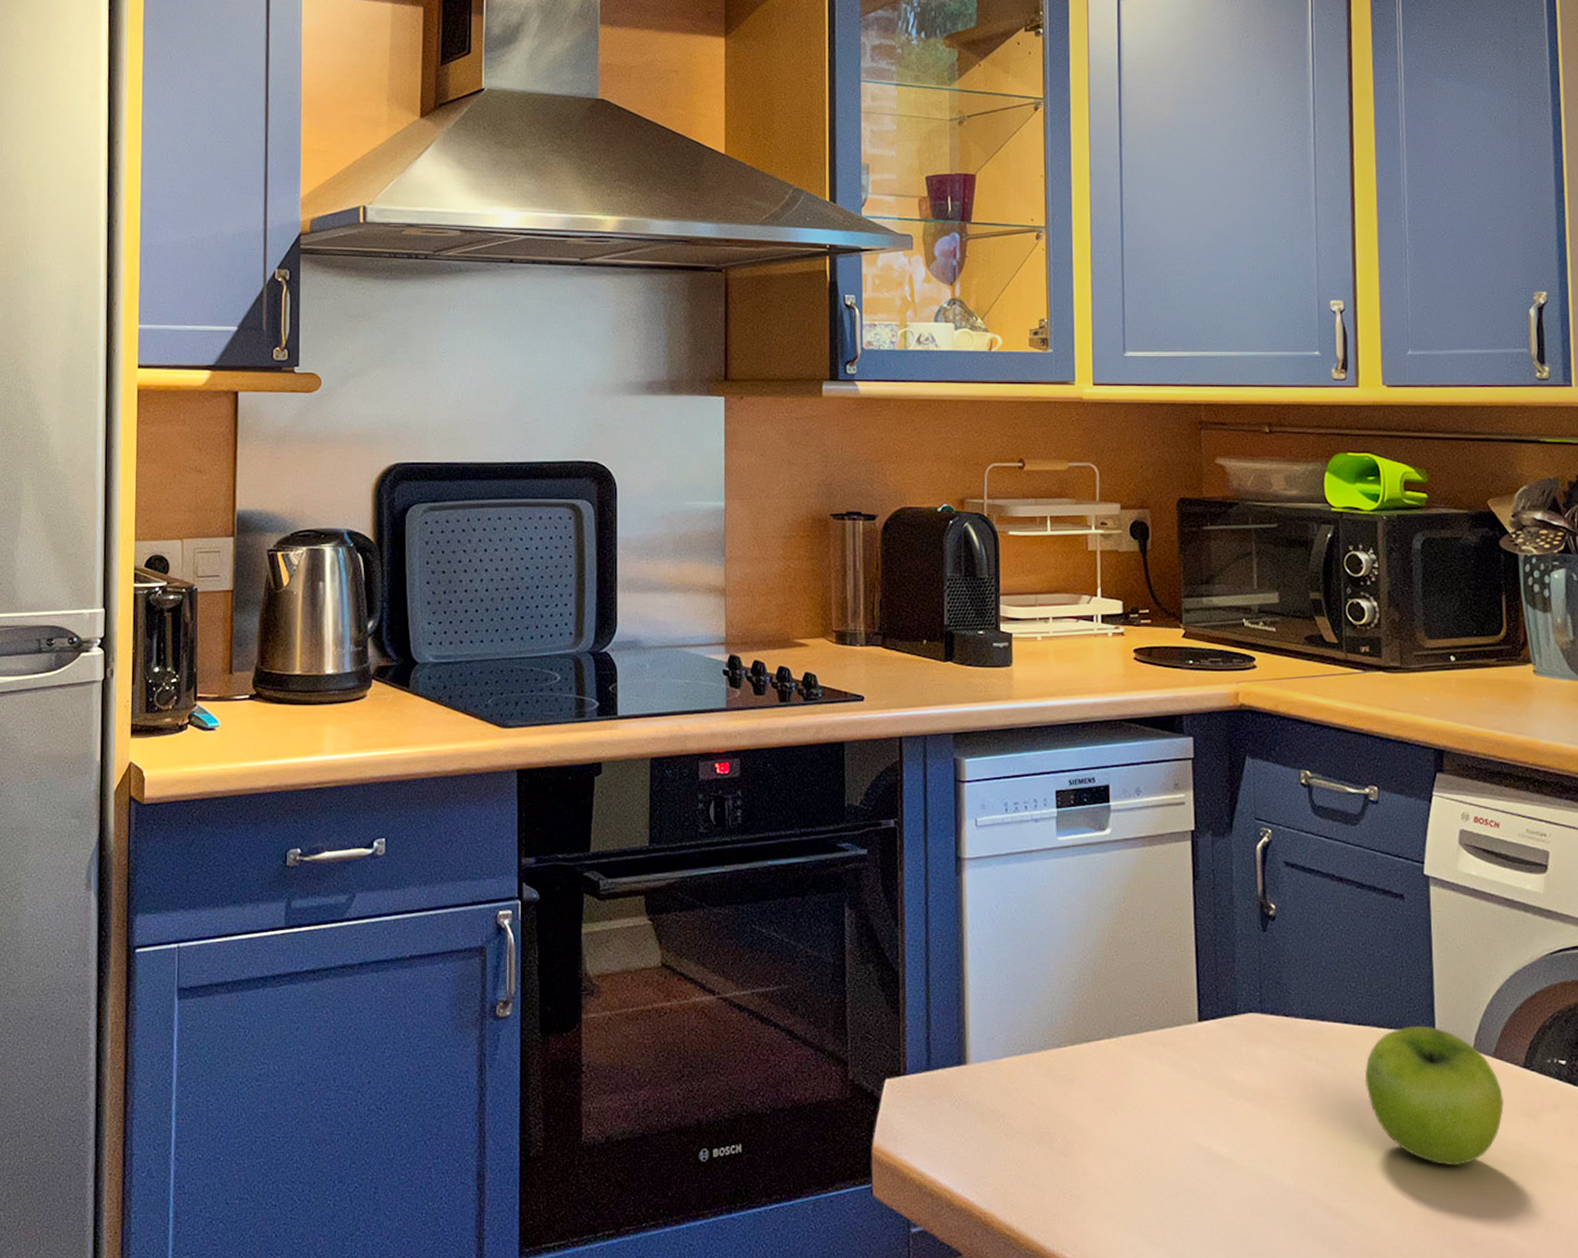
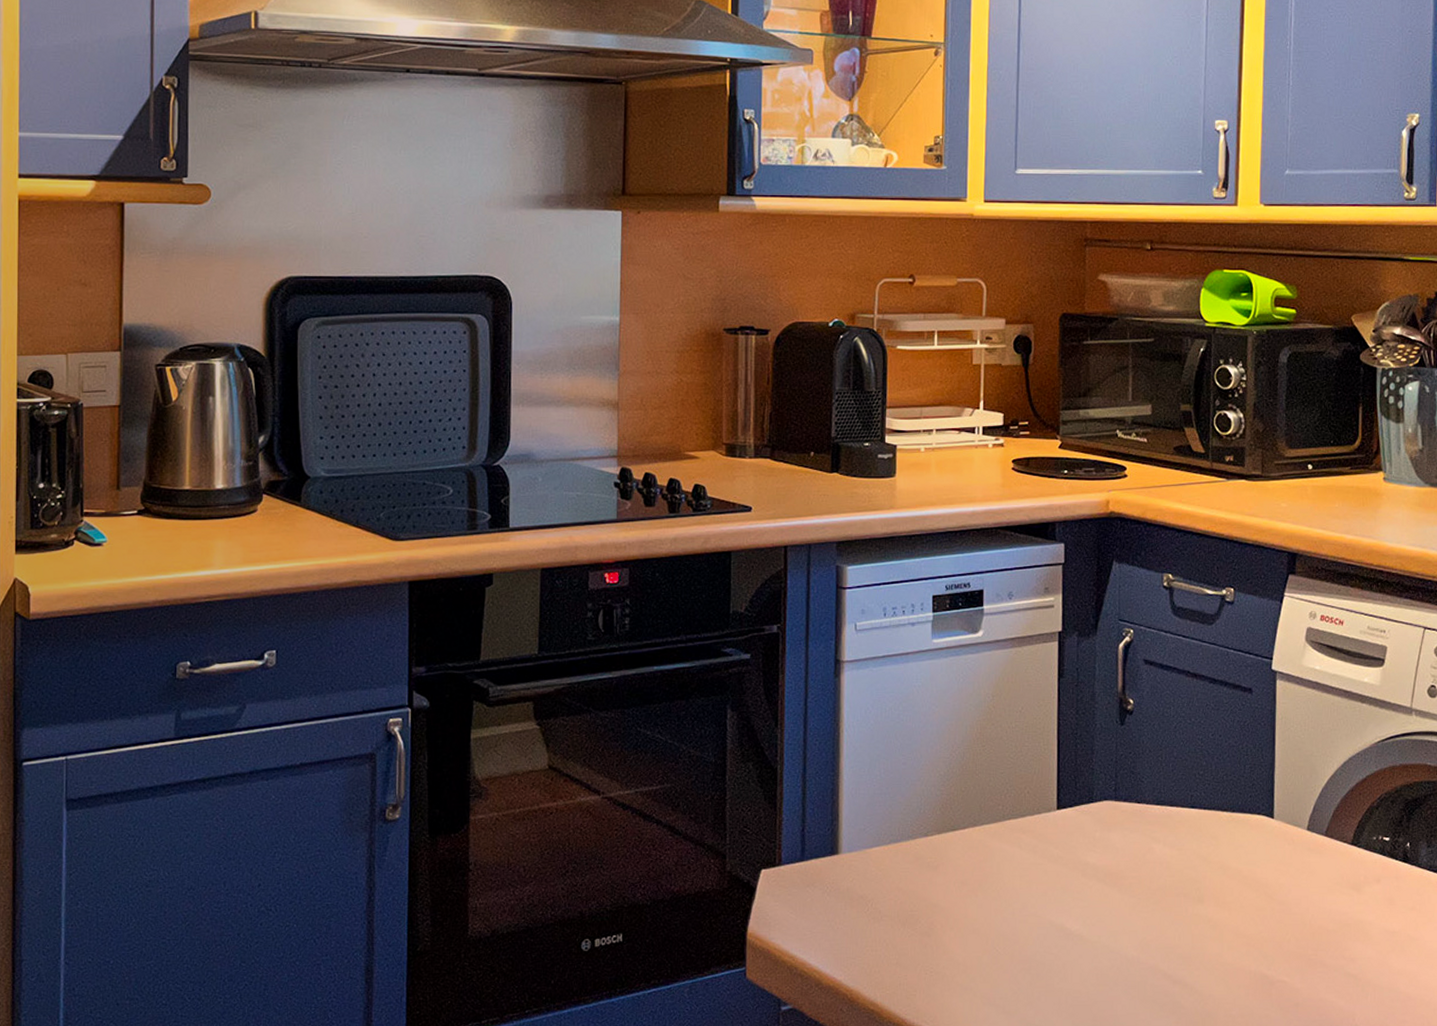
fruit: present [1364,1025,1505,1166] -> none [1207,808,1332,935]

